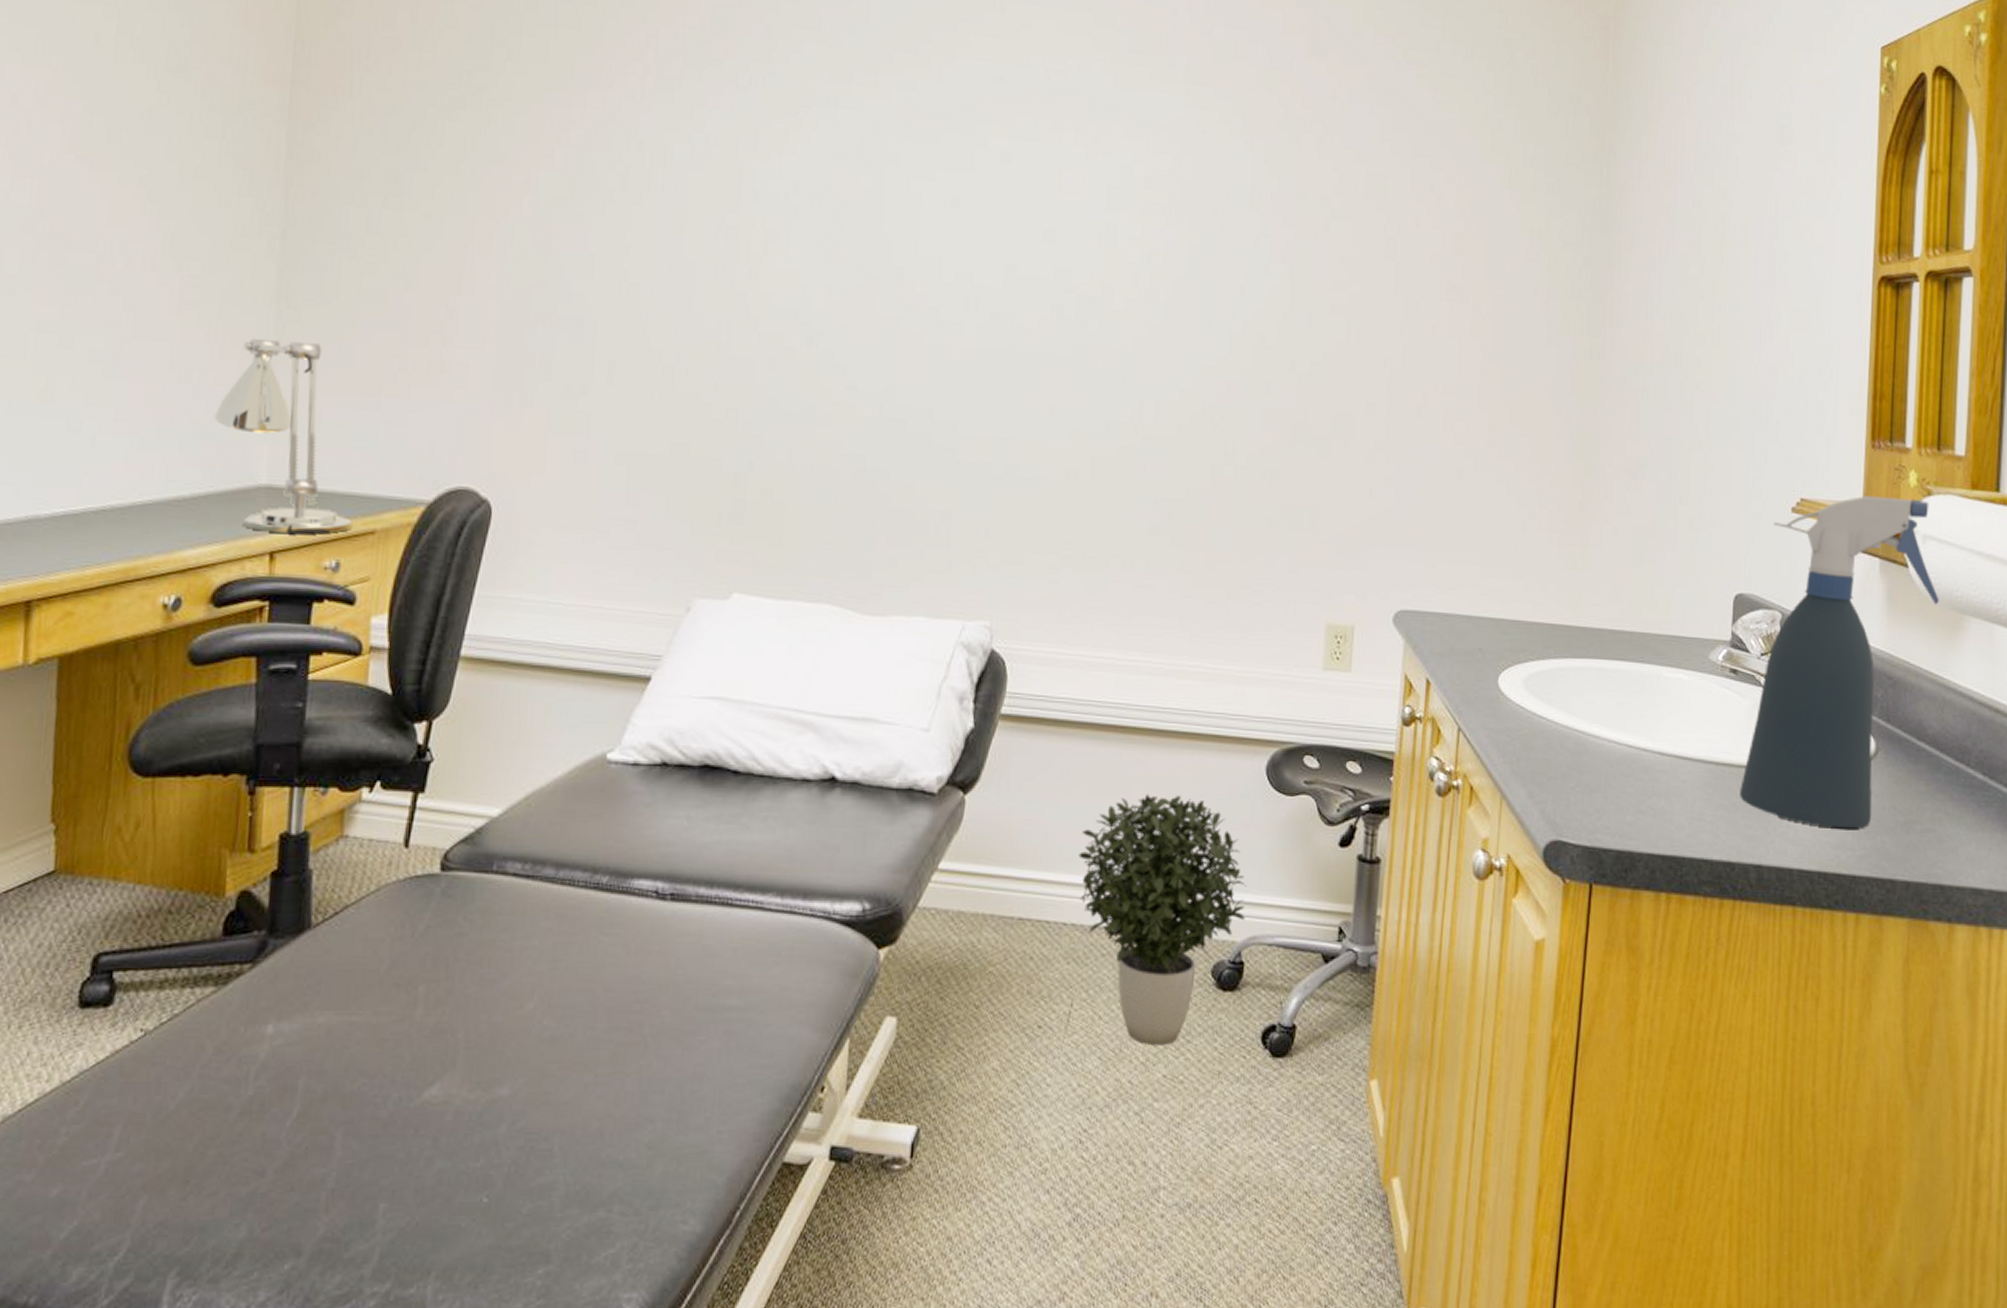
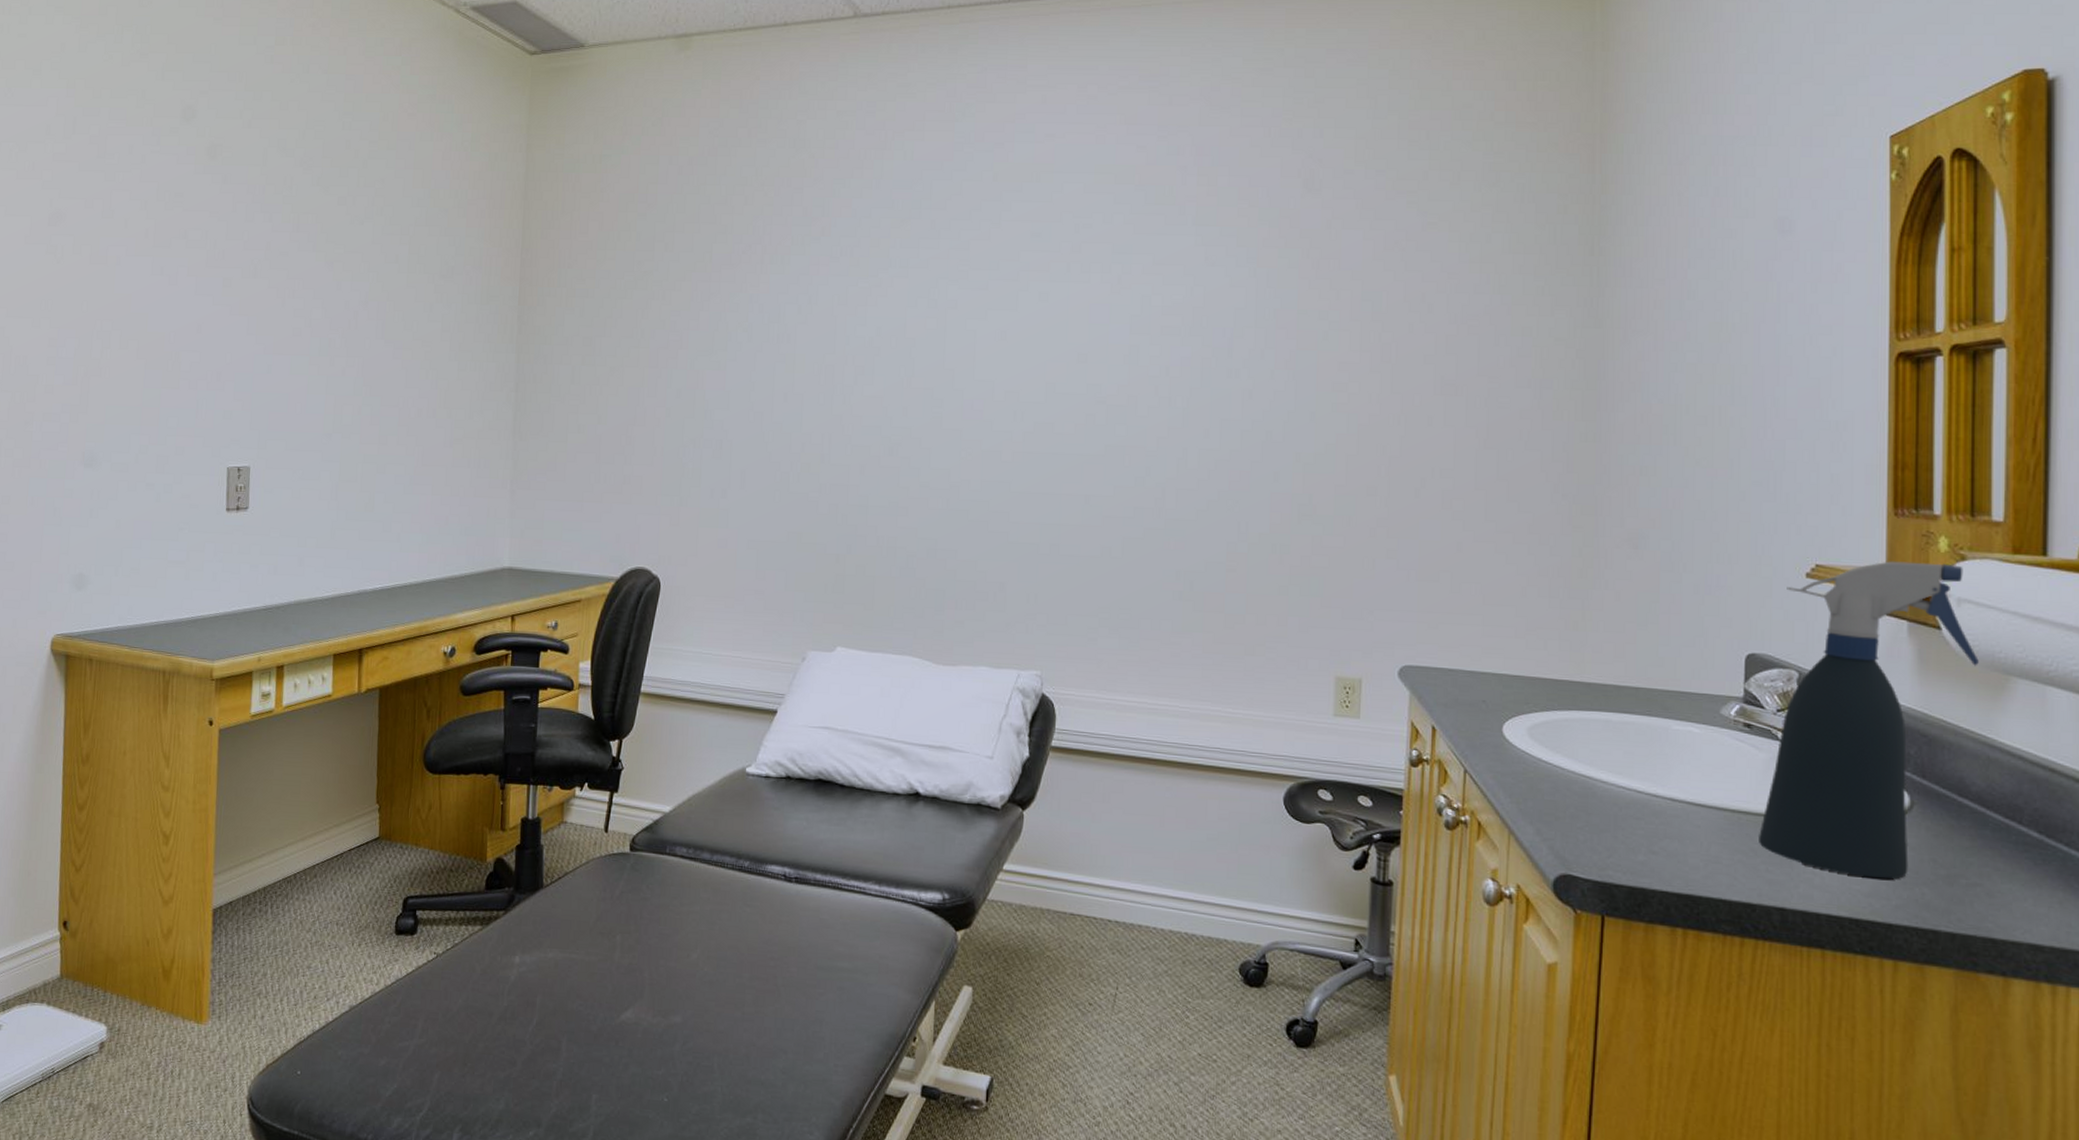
desk lamp: present [213,338,352,535] -> none [474,462,565,603]
potted plant: present [1078,793,1247,1046] -> none [1120,816,1269,1029]

